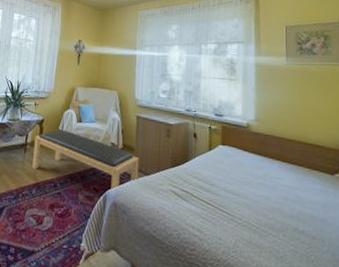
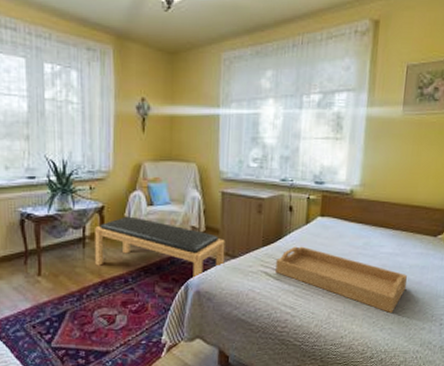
serving tray: none [183,170,310,250] -> present [276,246,407,314]

